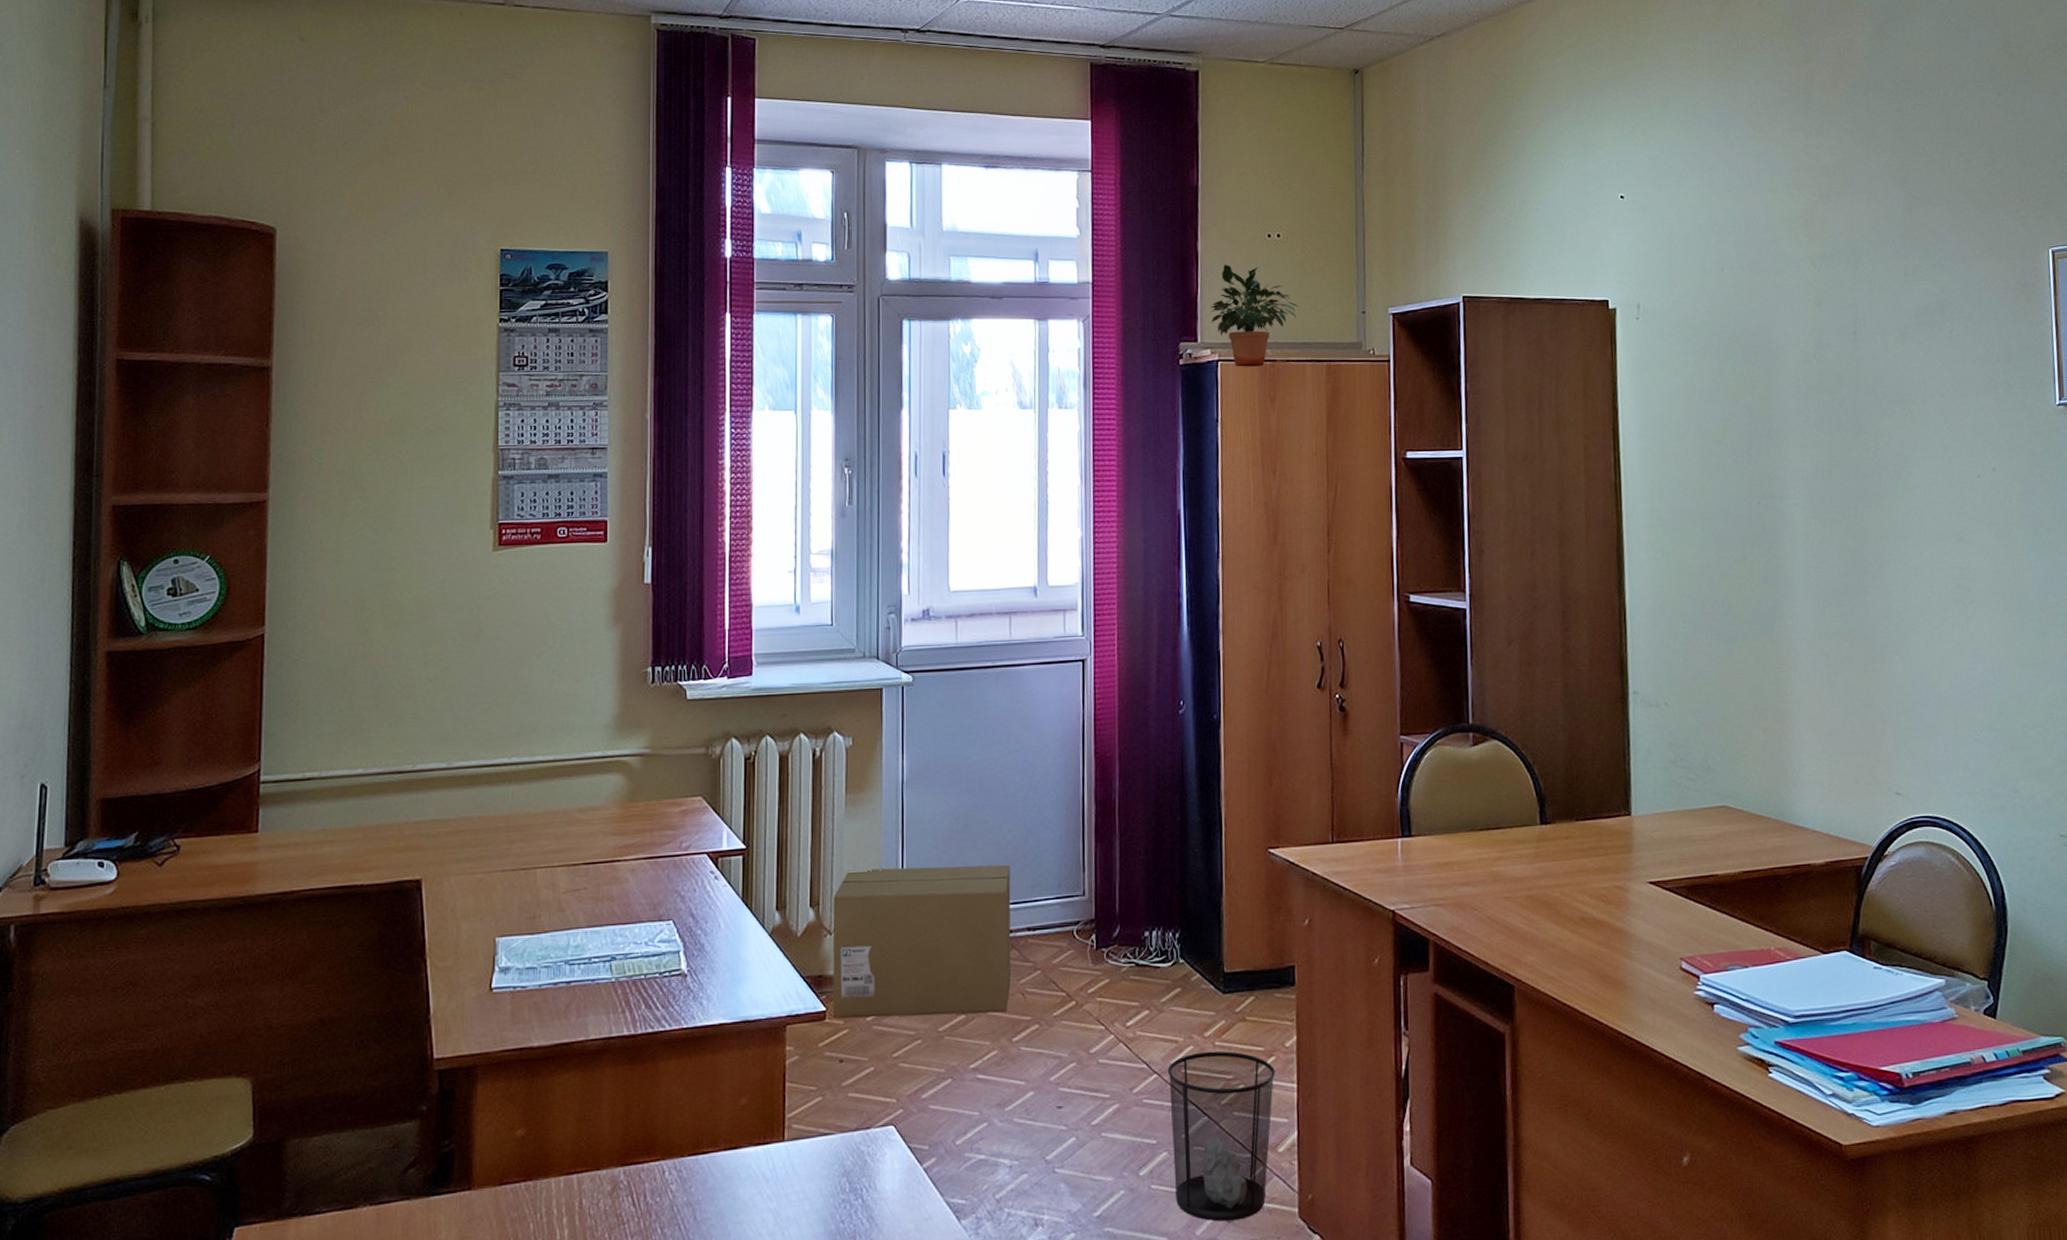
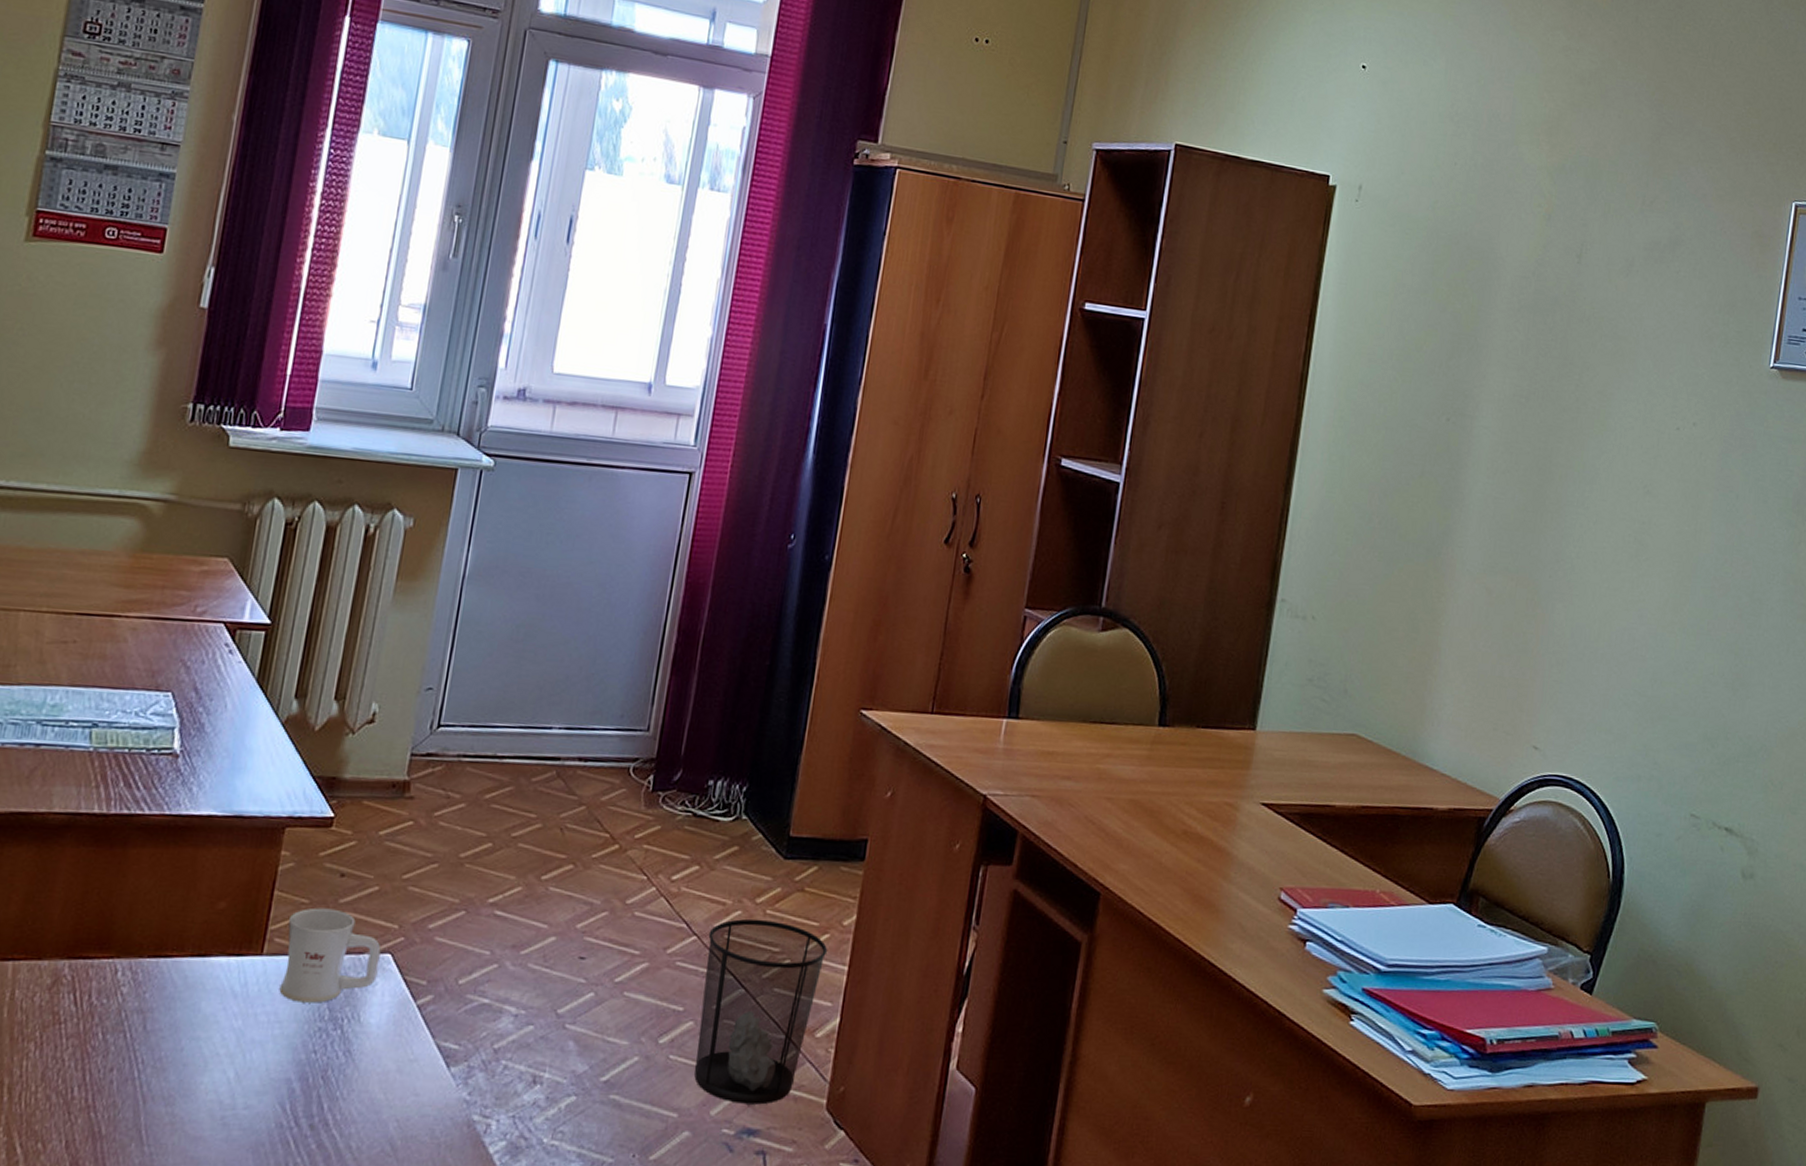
mug: none [801,1092,885,1179] -> present [279,907,382,1003]
box: present [832,864,1012,1019] -> none [341,665,571,847]
potted plant: present [1209,264,1301,367] -> none [897,62,998,183]

